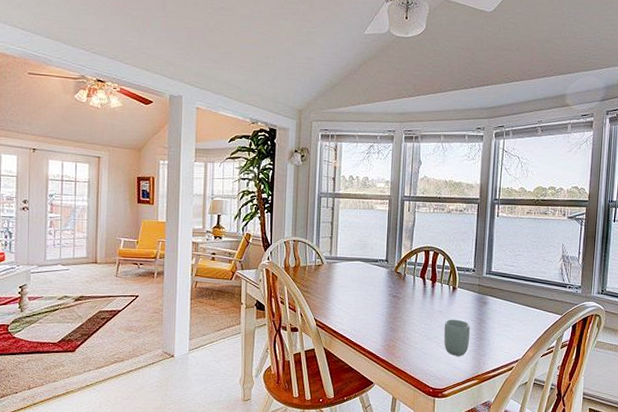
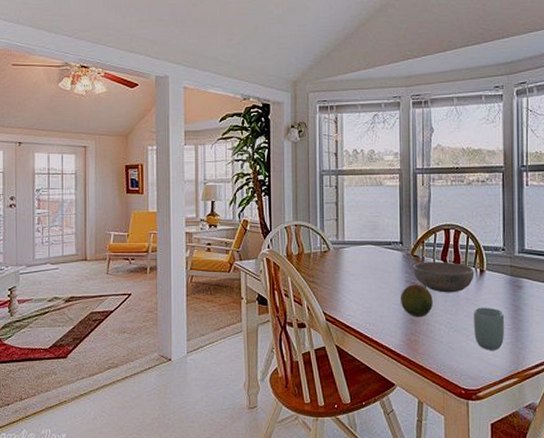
fruit: none [383,297,411,326] -> present [401,284,433,317]
bowl: none [395,278,448,306] -> present [413,261,475,293]

